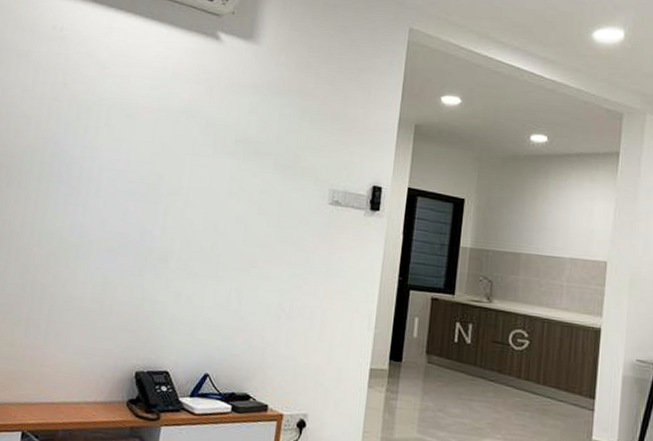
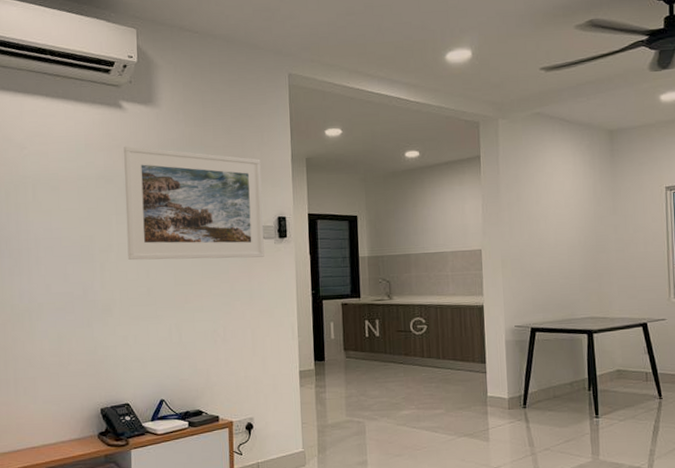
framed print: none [196,81,363,229] -> present [124,145,264,261]

